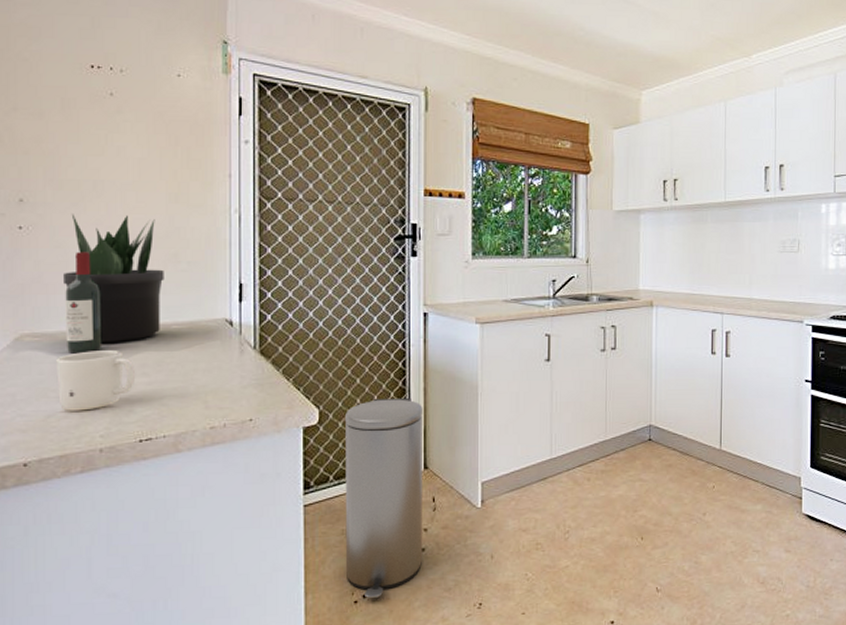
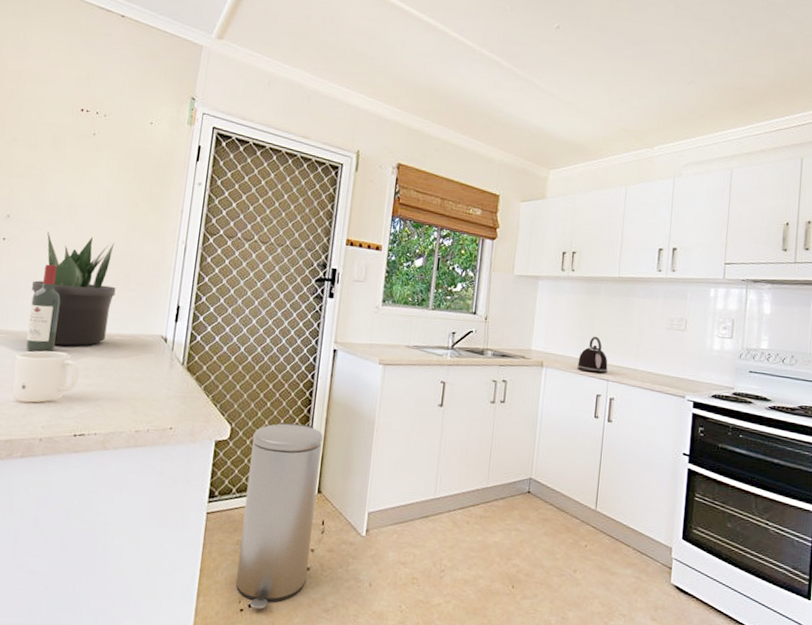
kettle: none [689,268,722,307] -> present [577,336,609,374]

